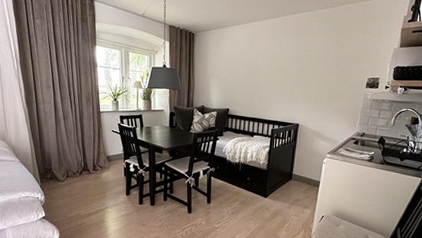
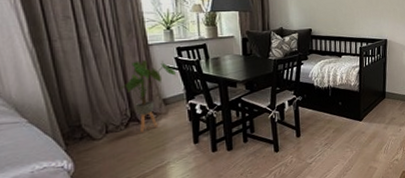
house plant: none [77,124,118,181] -> present [118,60,176,133]

